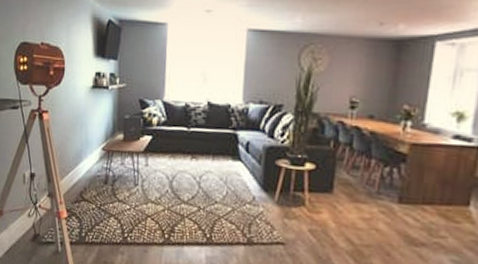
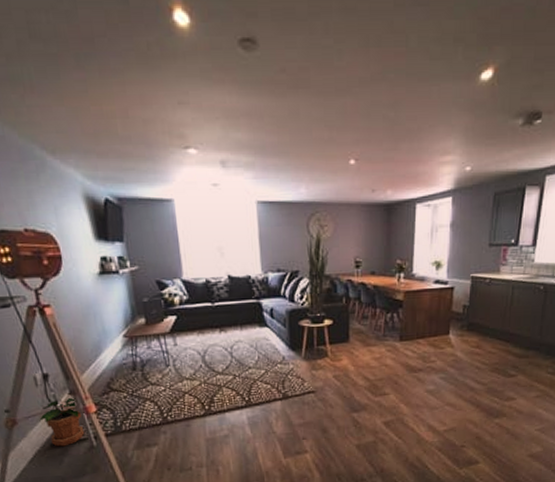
potted plant: none [20,199,55,246] -> present [39,397,85,447]

